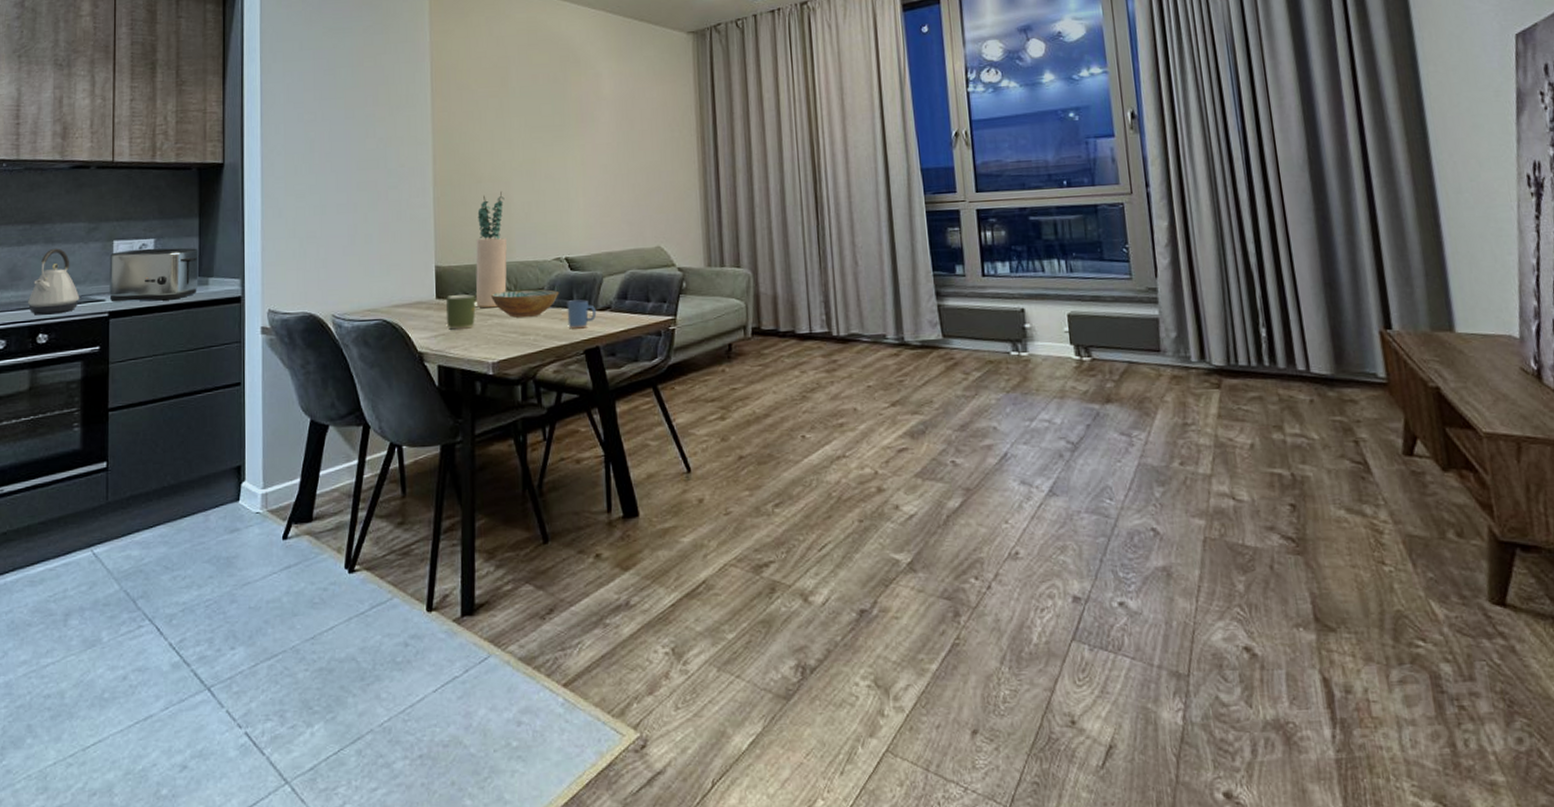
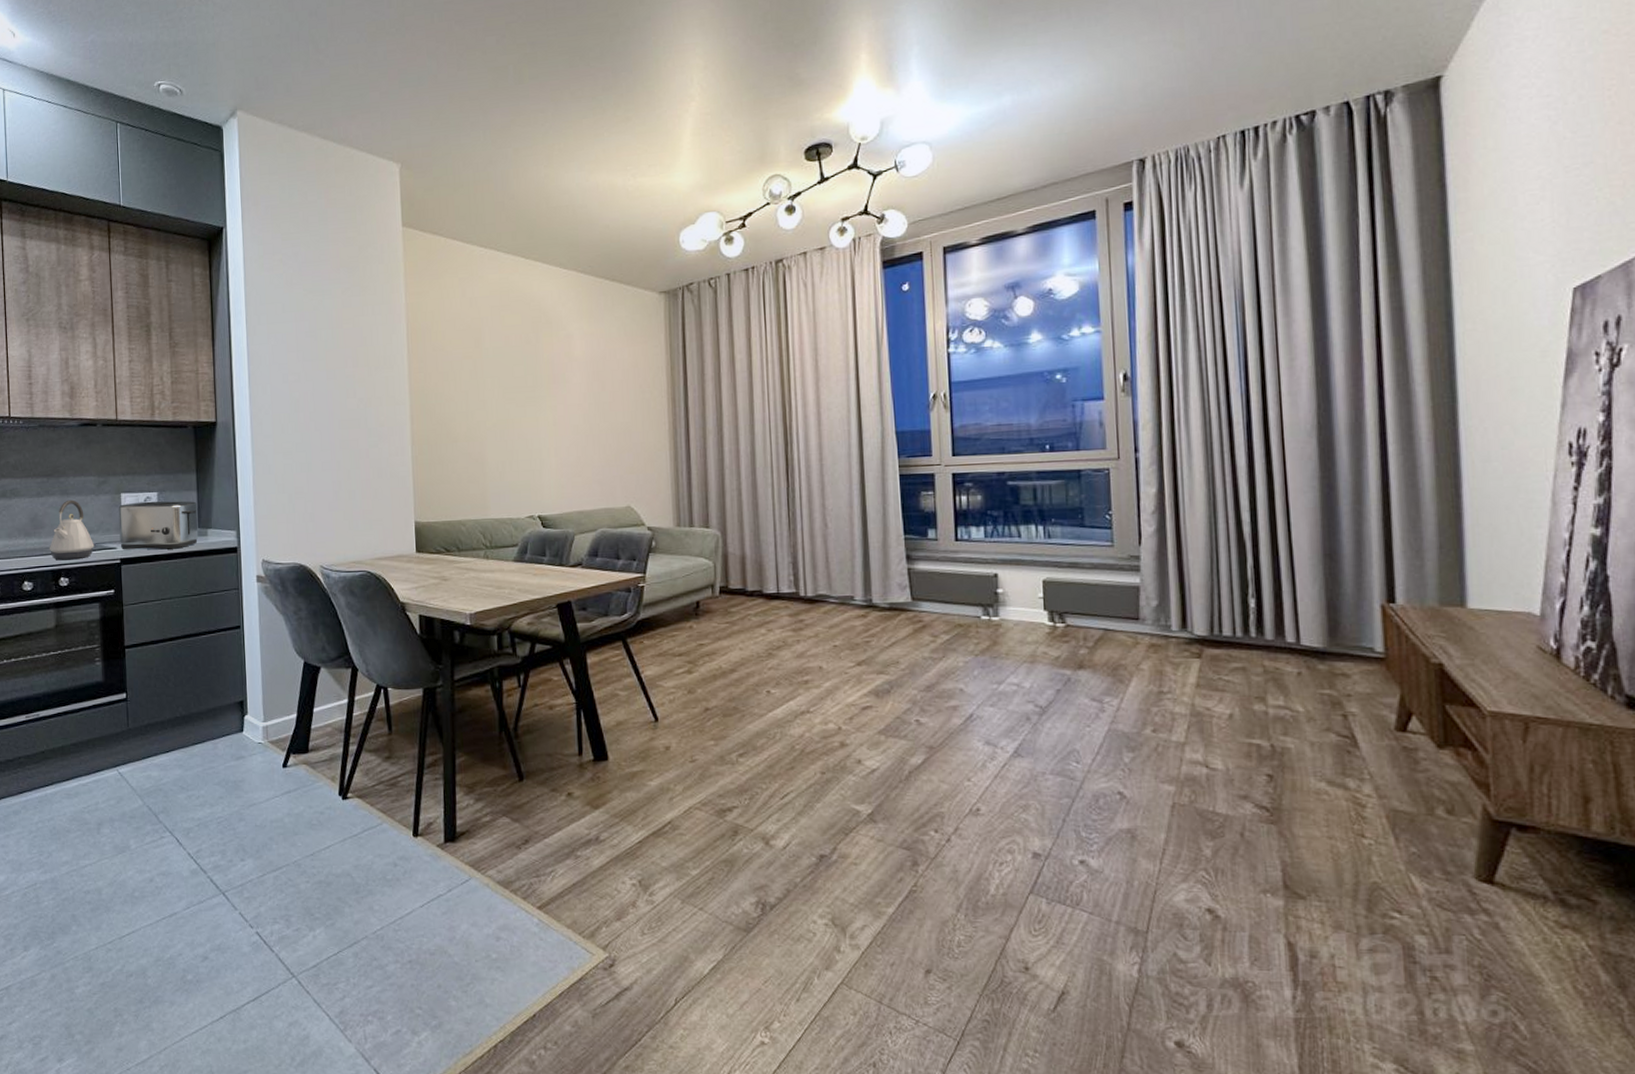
mug: present [446,294,476,330] -> none [425,549,454,582]
vase: present [475,191,508,308] -> none [452,451,483,563]
bowl: present [490,289,559,318] -> none [467,545,533,572]
mug: present [567,299,597,329] -> none [539,556,569,584]

